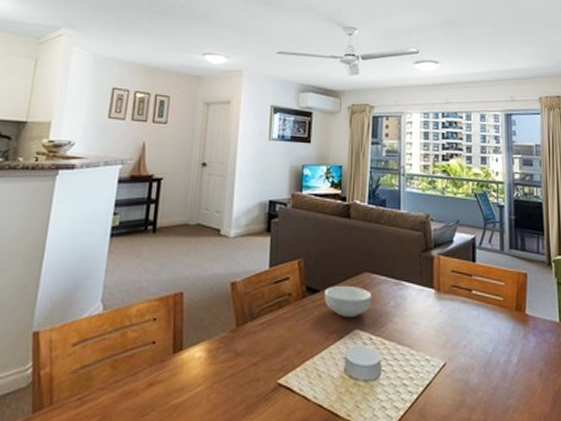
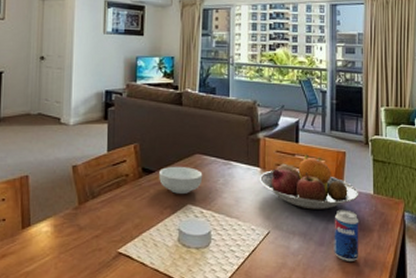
fruit bowl: none [433,275,544,339] -> present [259,154,359,210]
beverage can: none [517,339,547,400] -> present [334,209,359,261]

